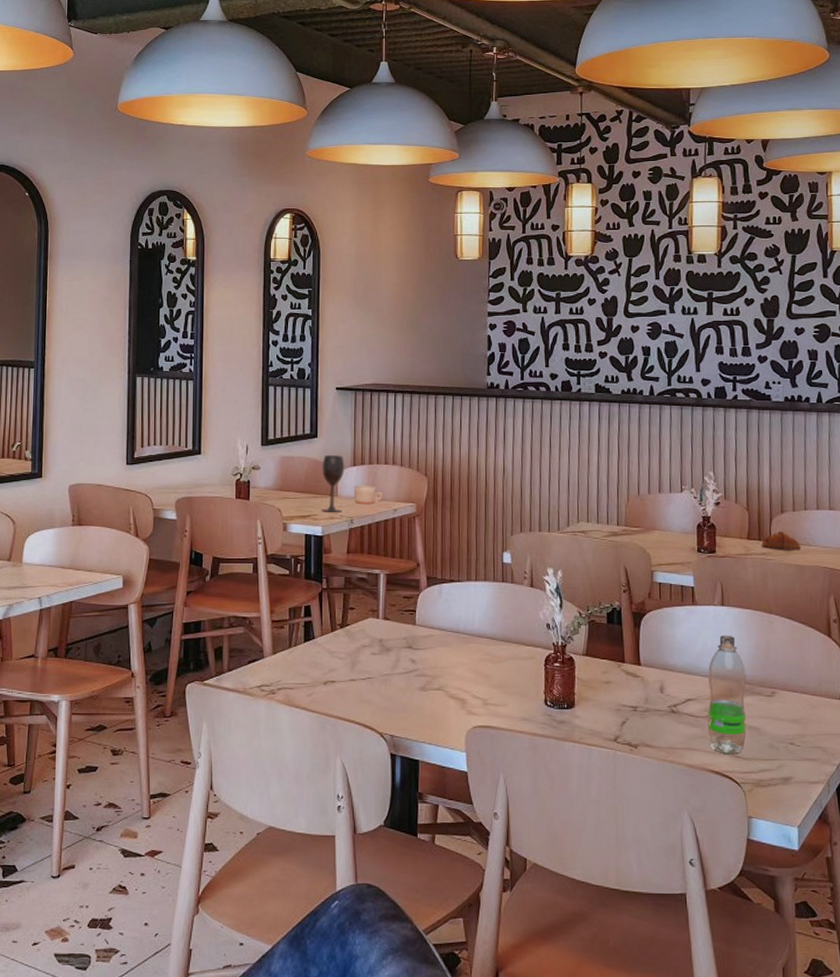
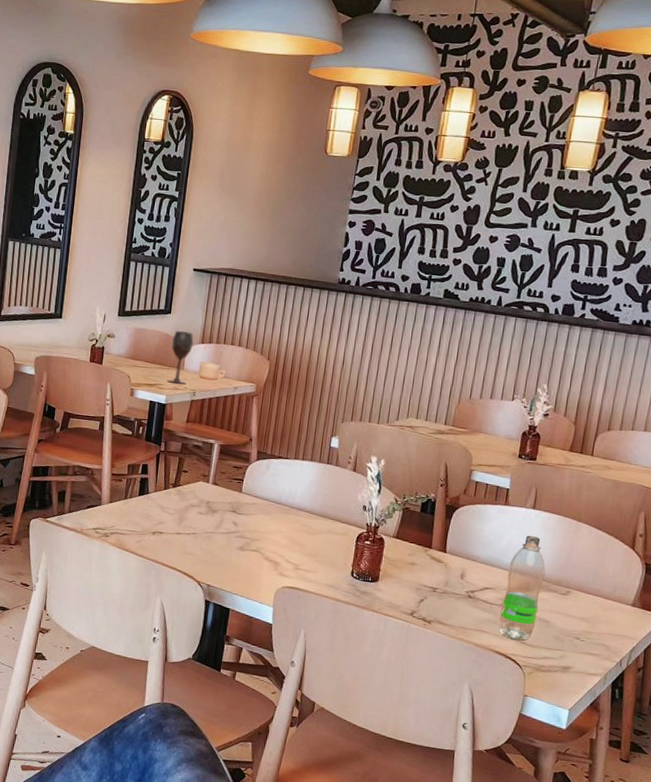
croissant: present [762,532,802,552] -> none [582,447,622,468]

